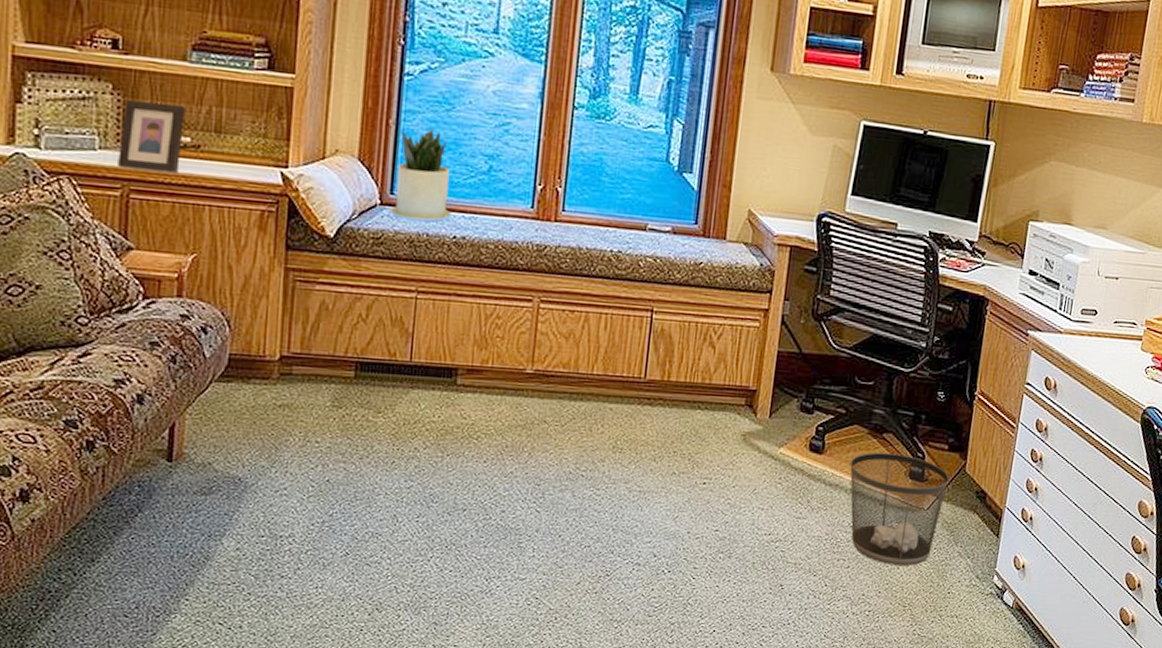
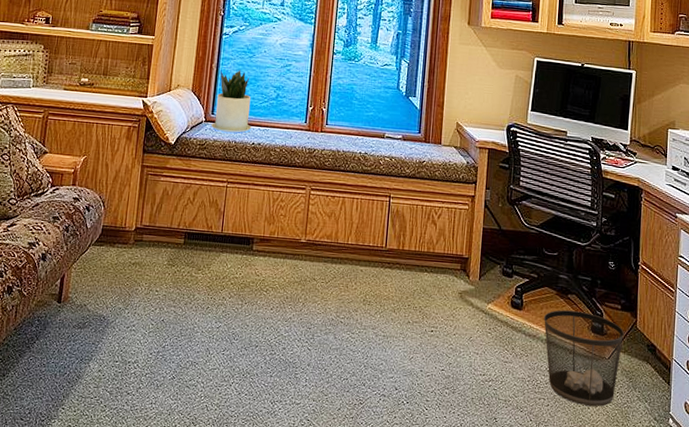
picture frame: present [118,99,187,174] -> none [43,55,87,102]

